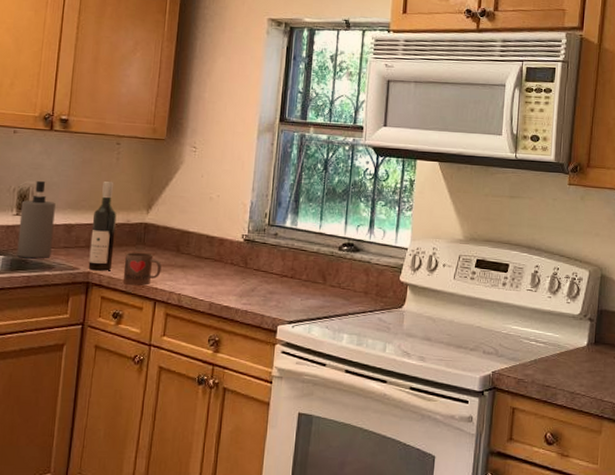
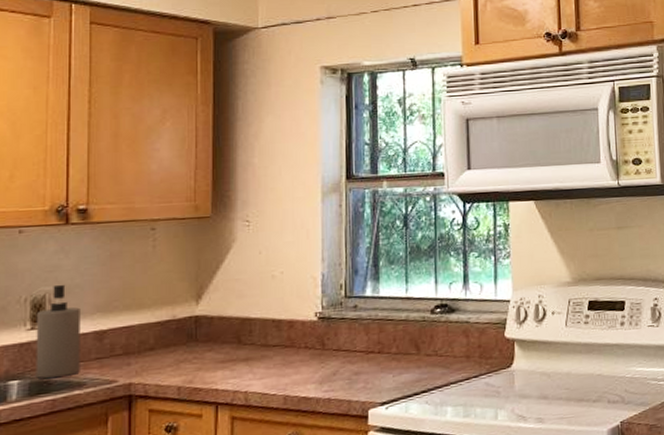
bottle: present [88,180,117,272] -> none [129,273,159,382]
mug: present [122,252,162,286] -> none [174,349,221,392]

